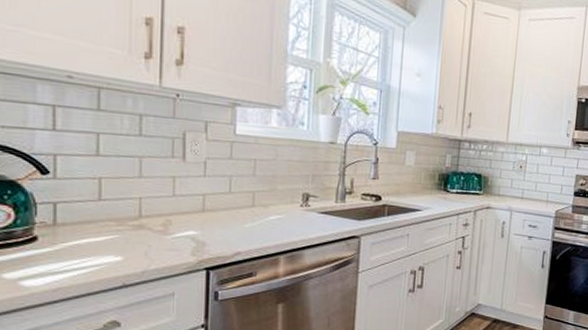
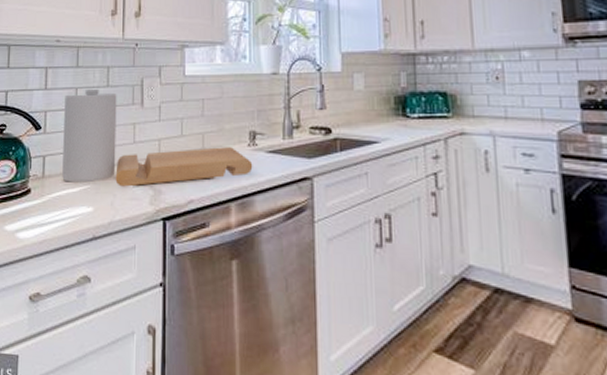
paper towel holder: none [81,136,152,233] -> present [62,90,117,183]
cutting board: none [150,205,304,238] -> present [115,147,253,187]

